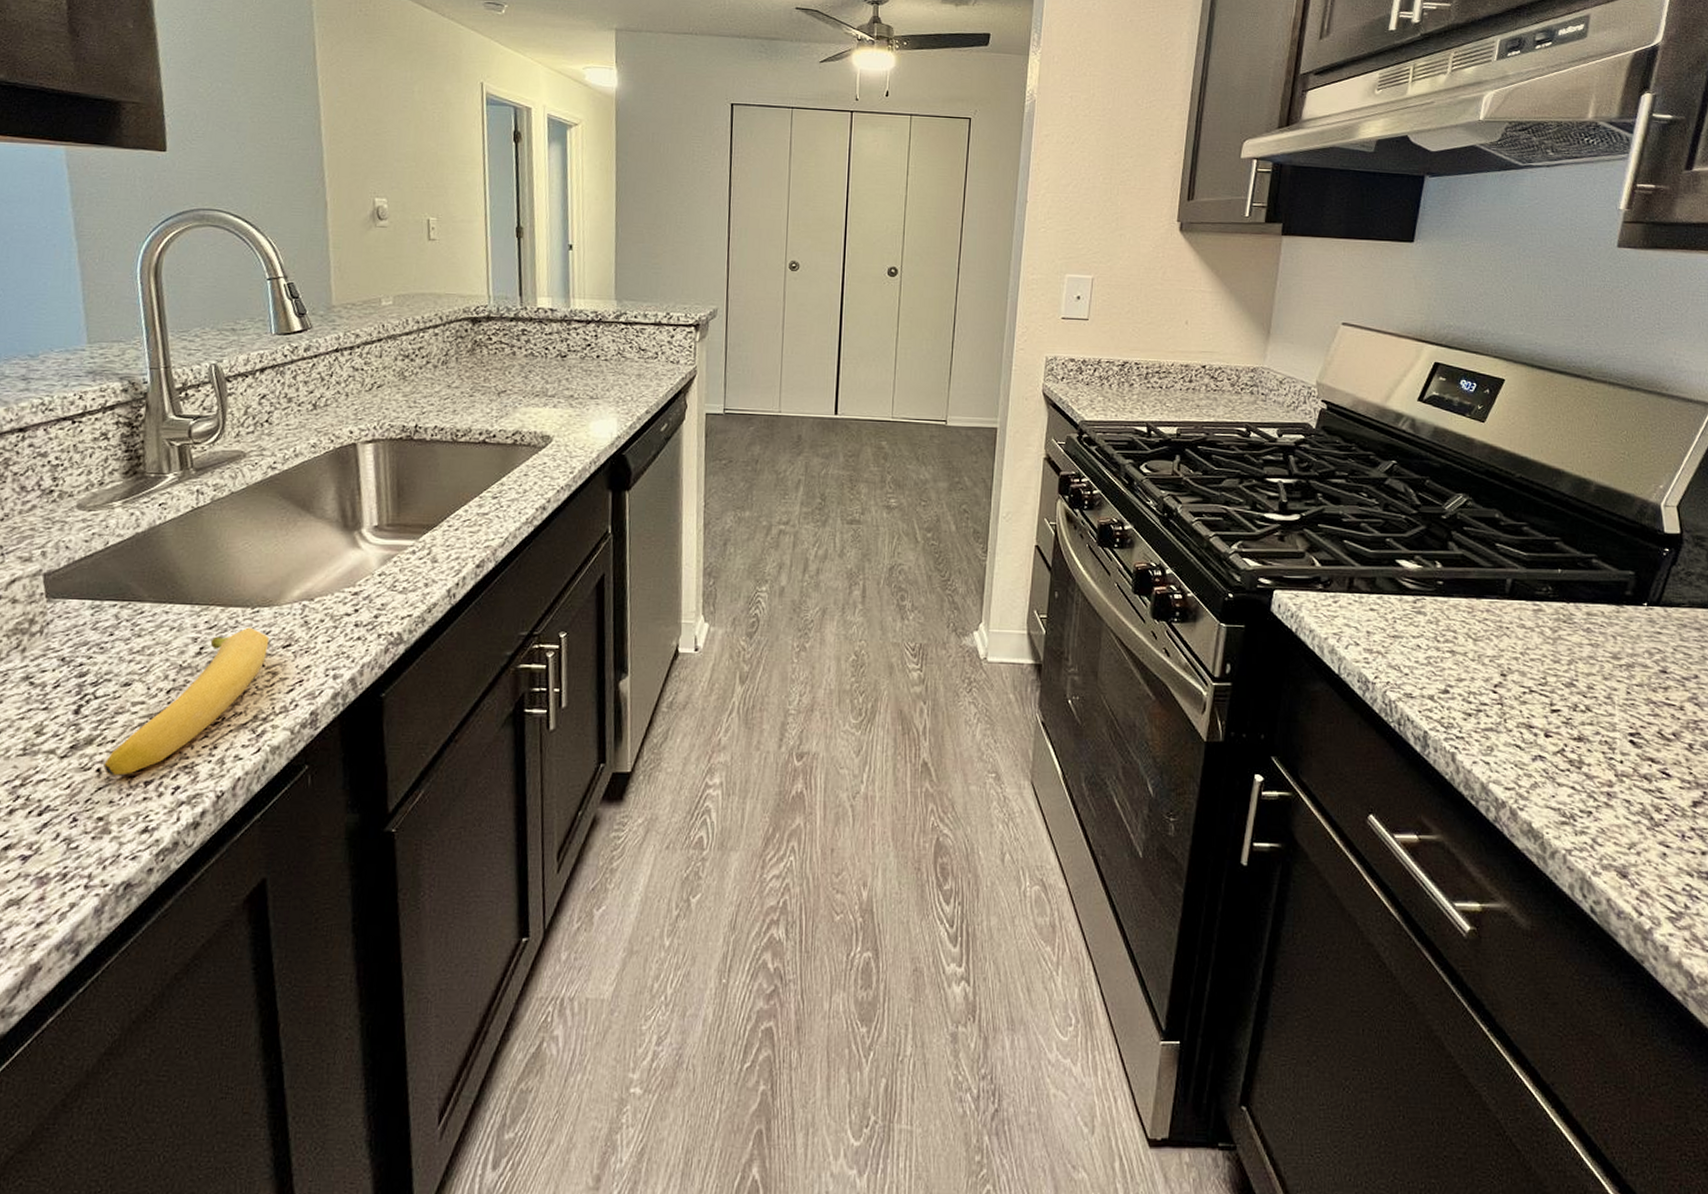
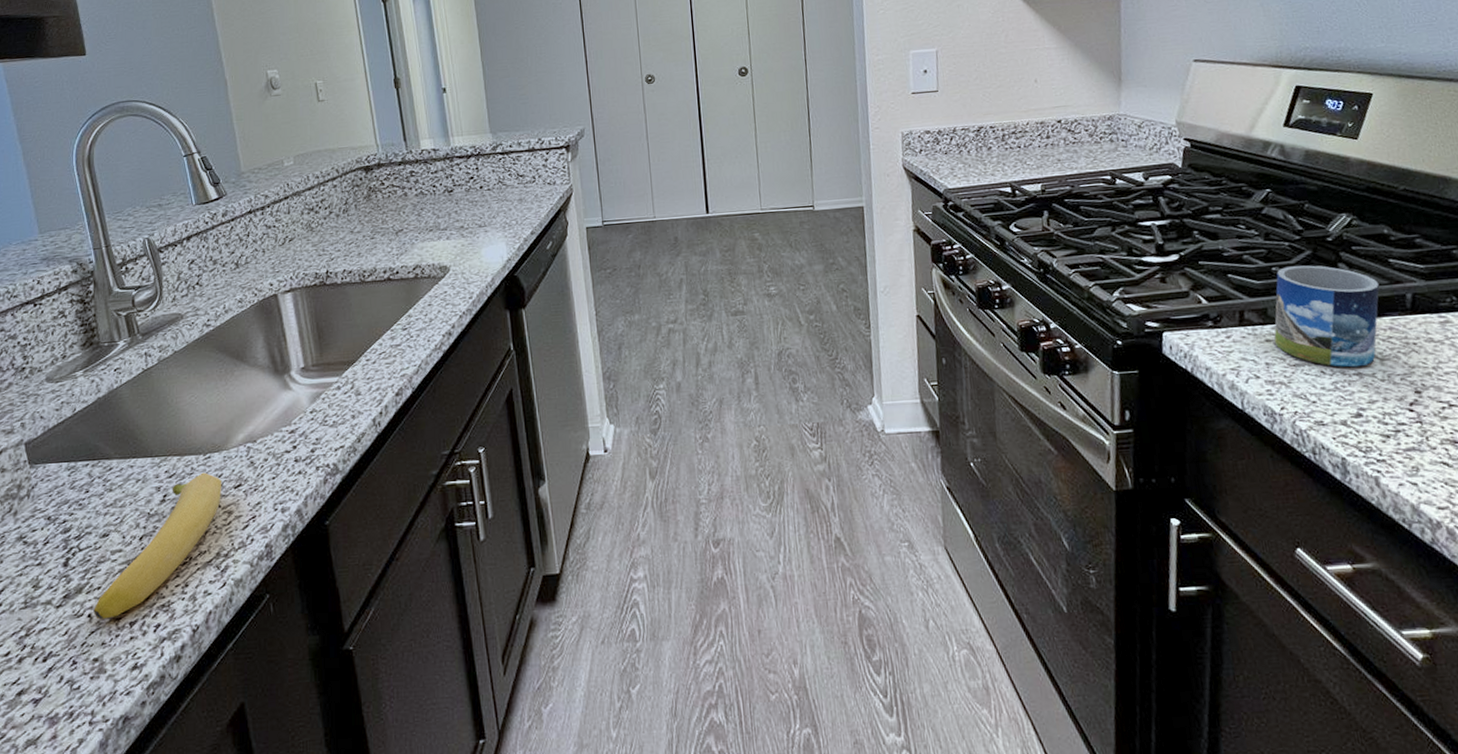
mug: none [1378,539,1484,645] -> present [1274,265,1380,368]

